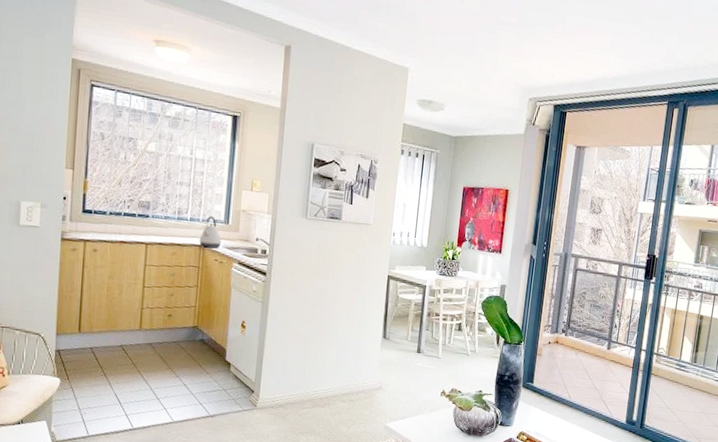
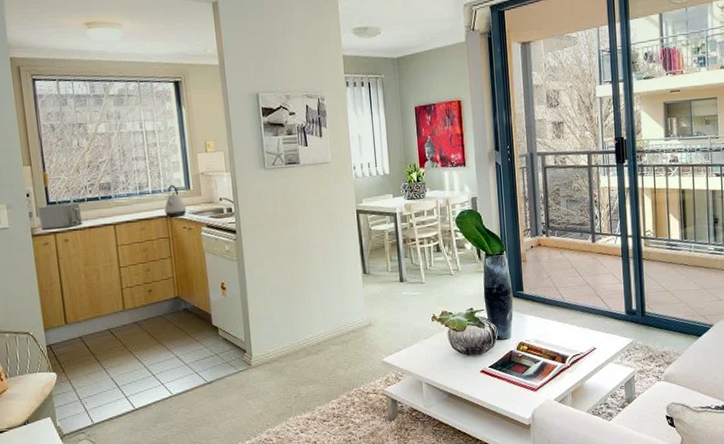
toaster: none [71,211,116,239] -> present [37,202,83,230]

